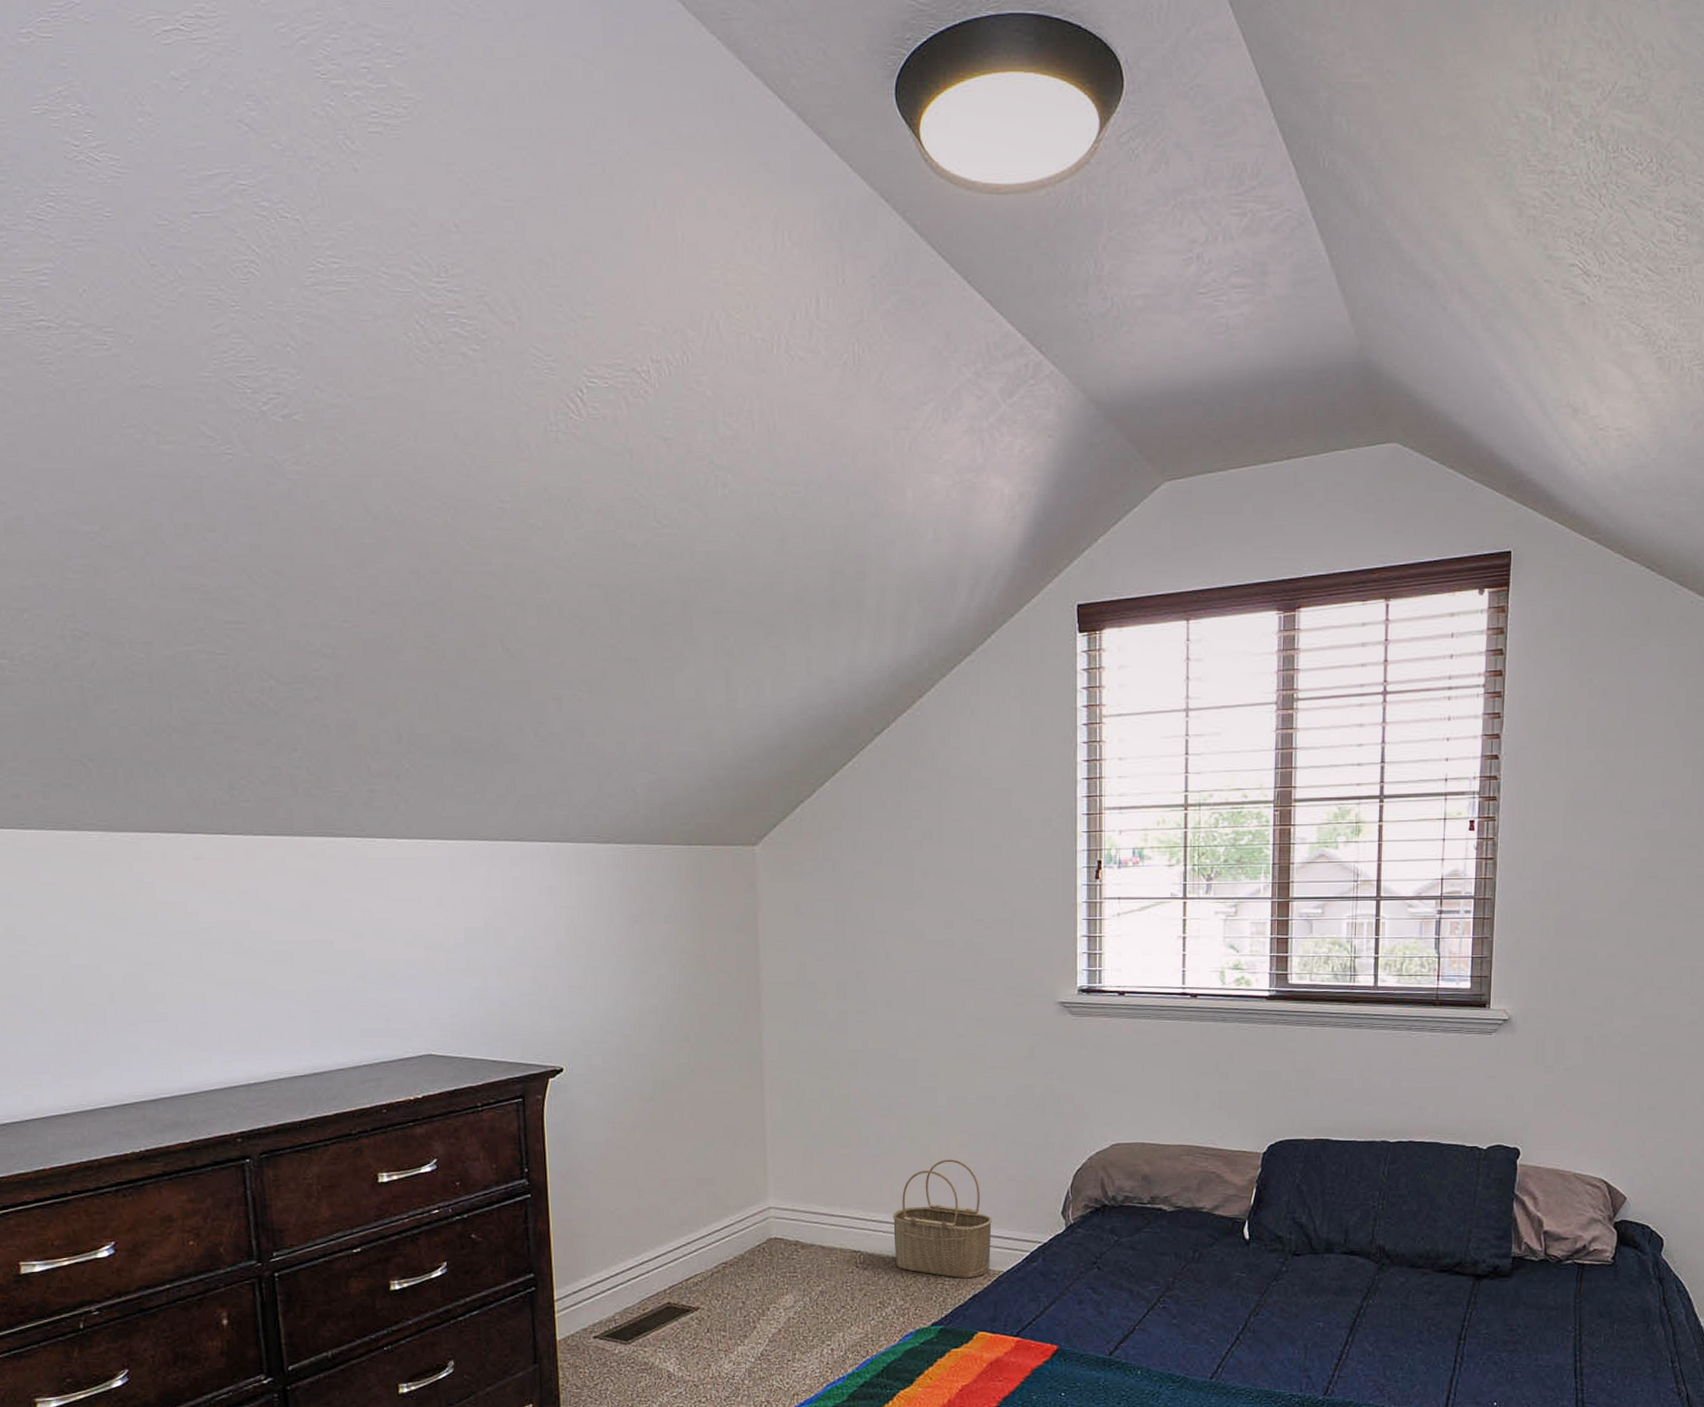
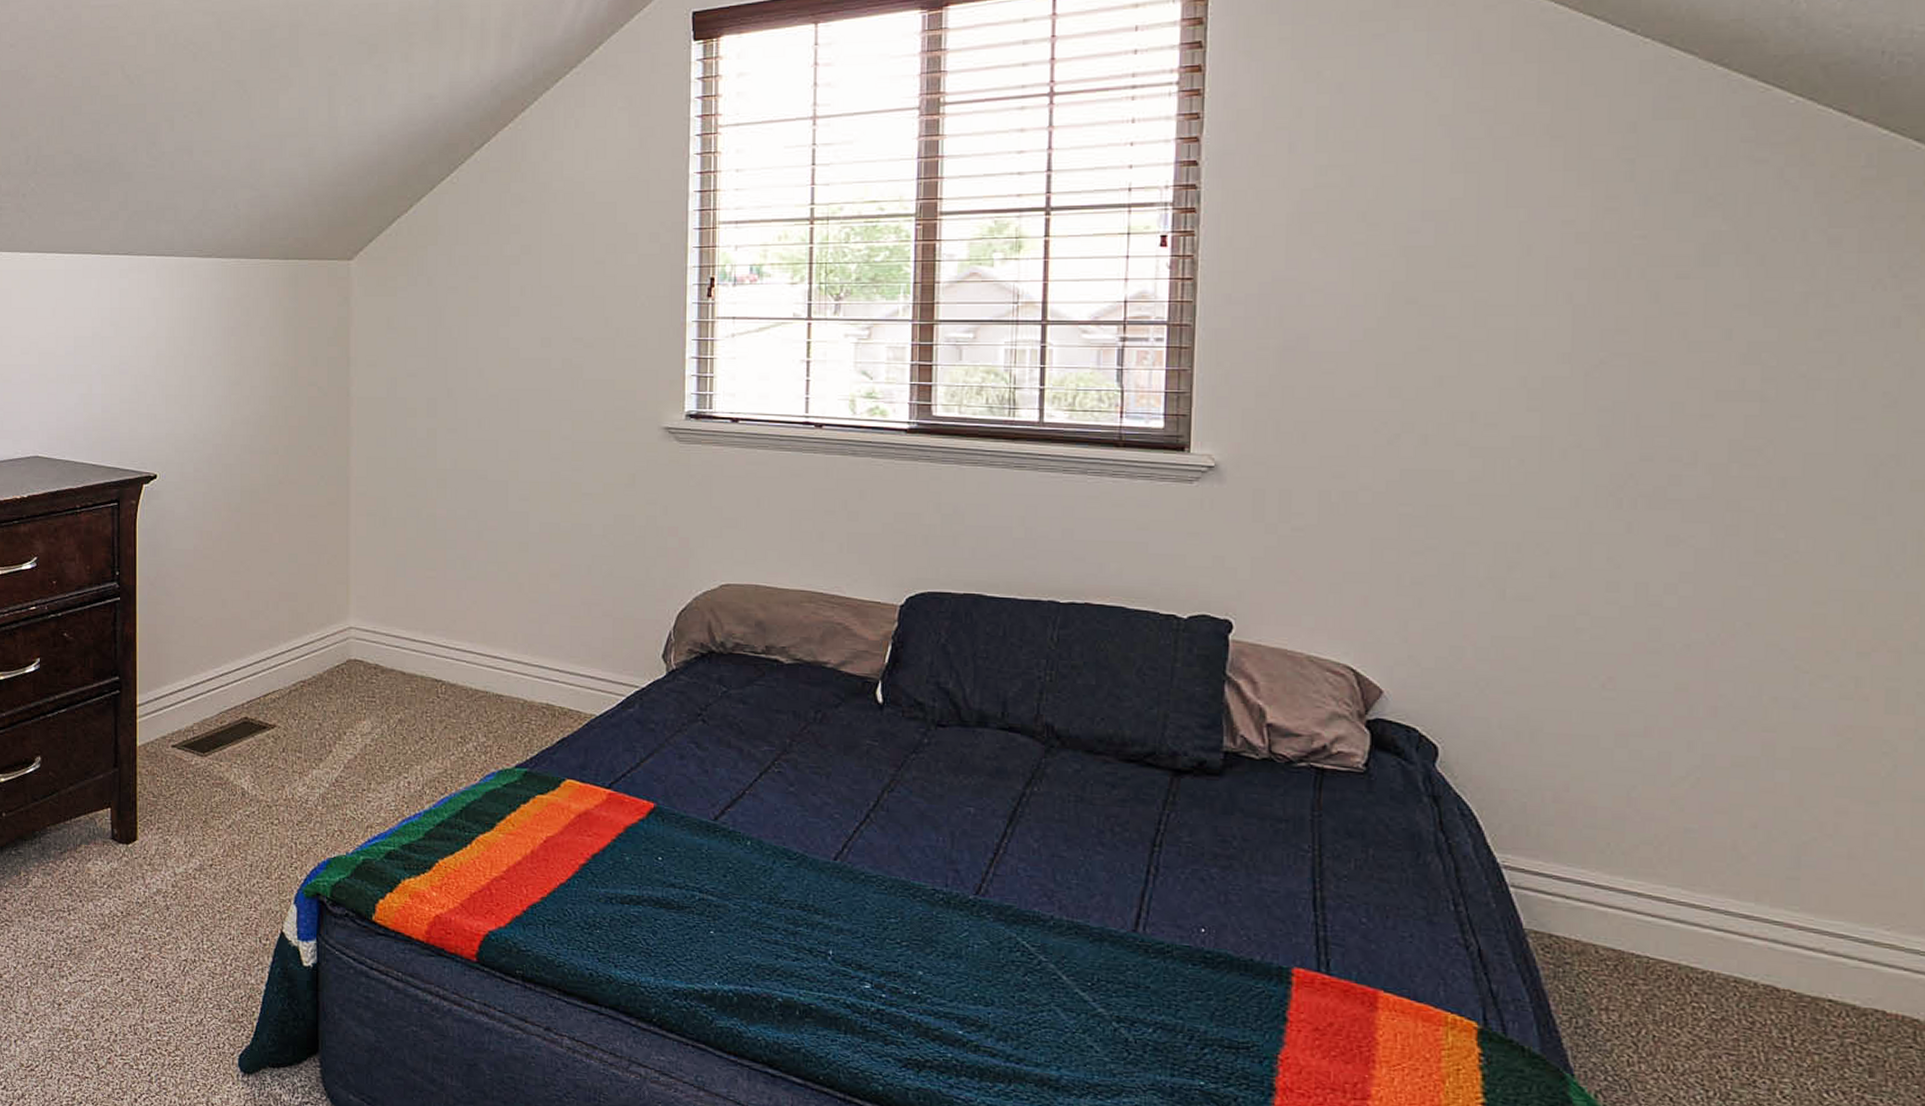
wicker basket: present [893,1159,992,1278] -> none [477,589,584,719]

